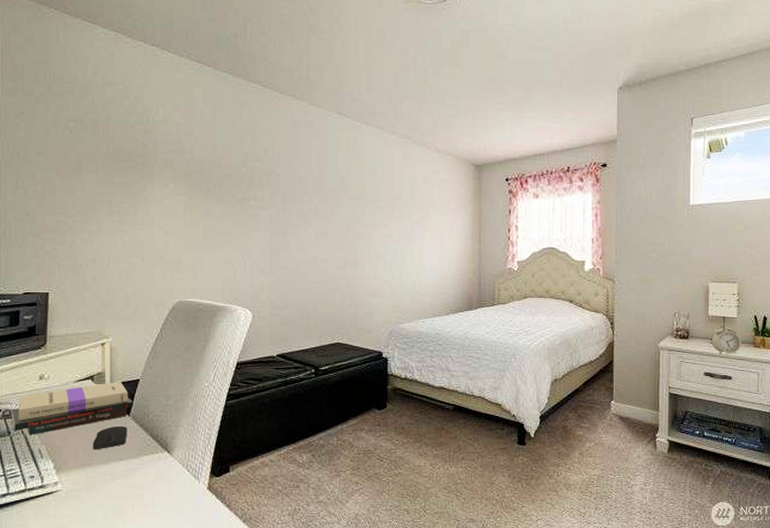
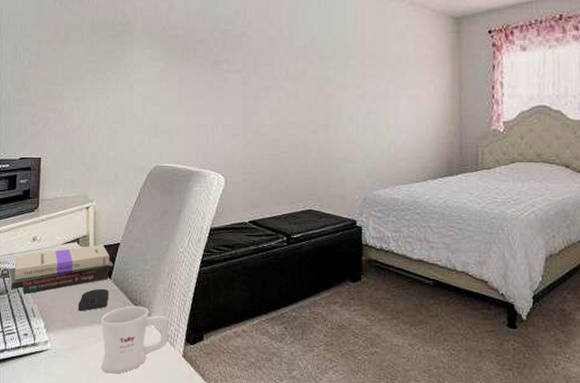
mug: none [118,442,193,511] -> present [100,306,169,374]

